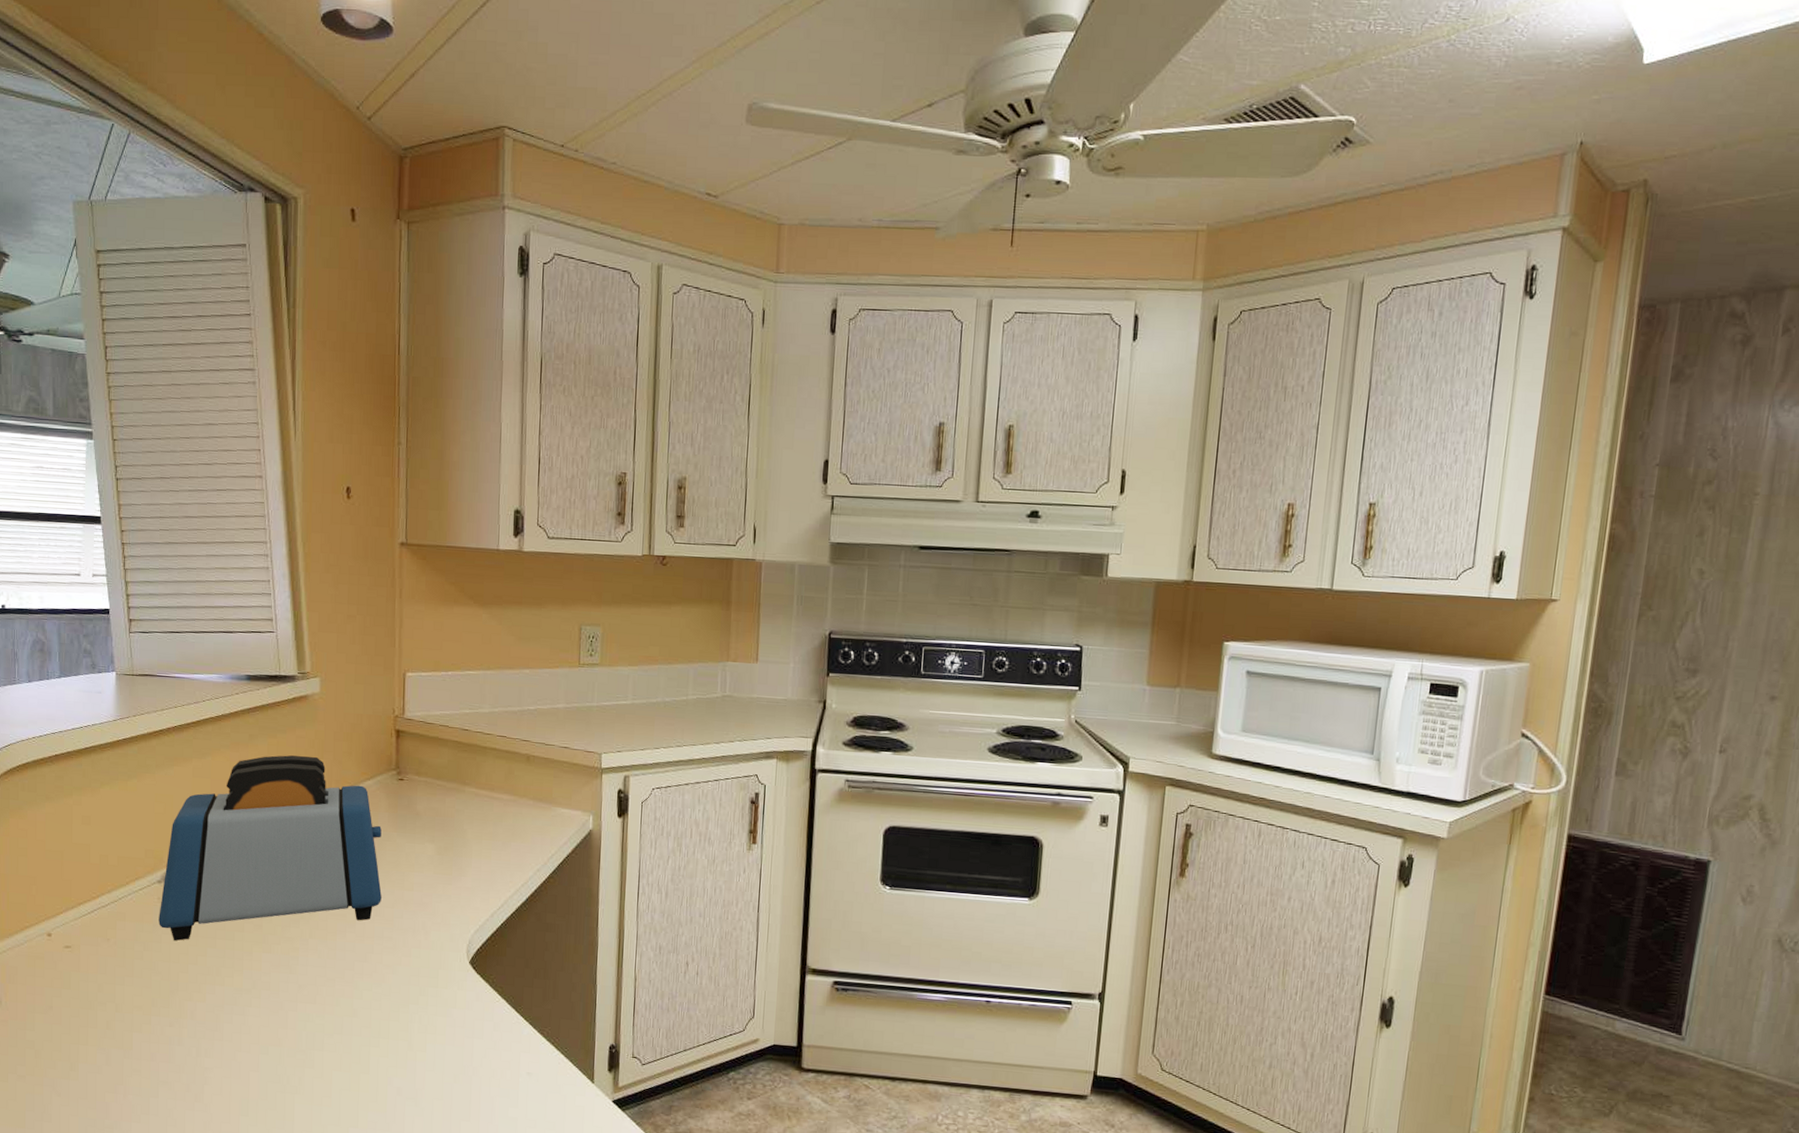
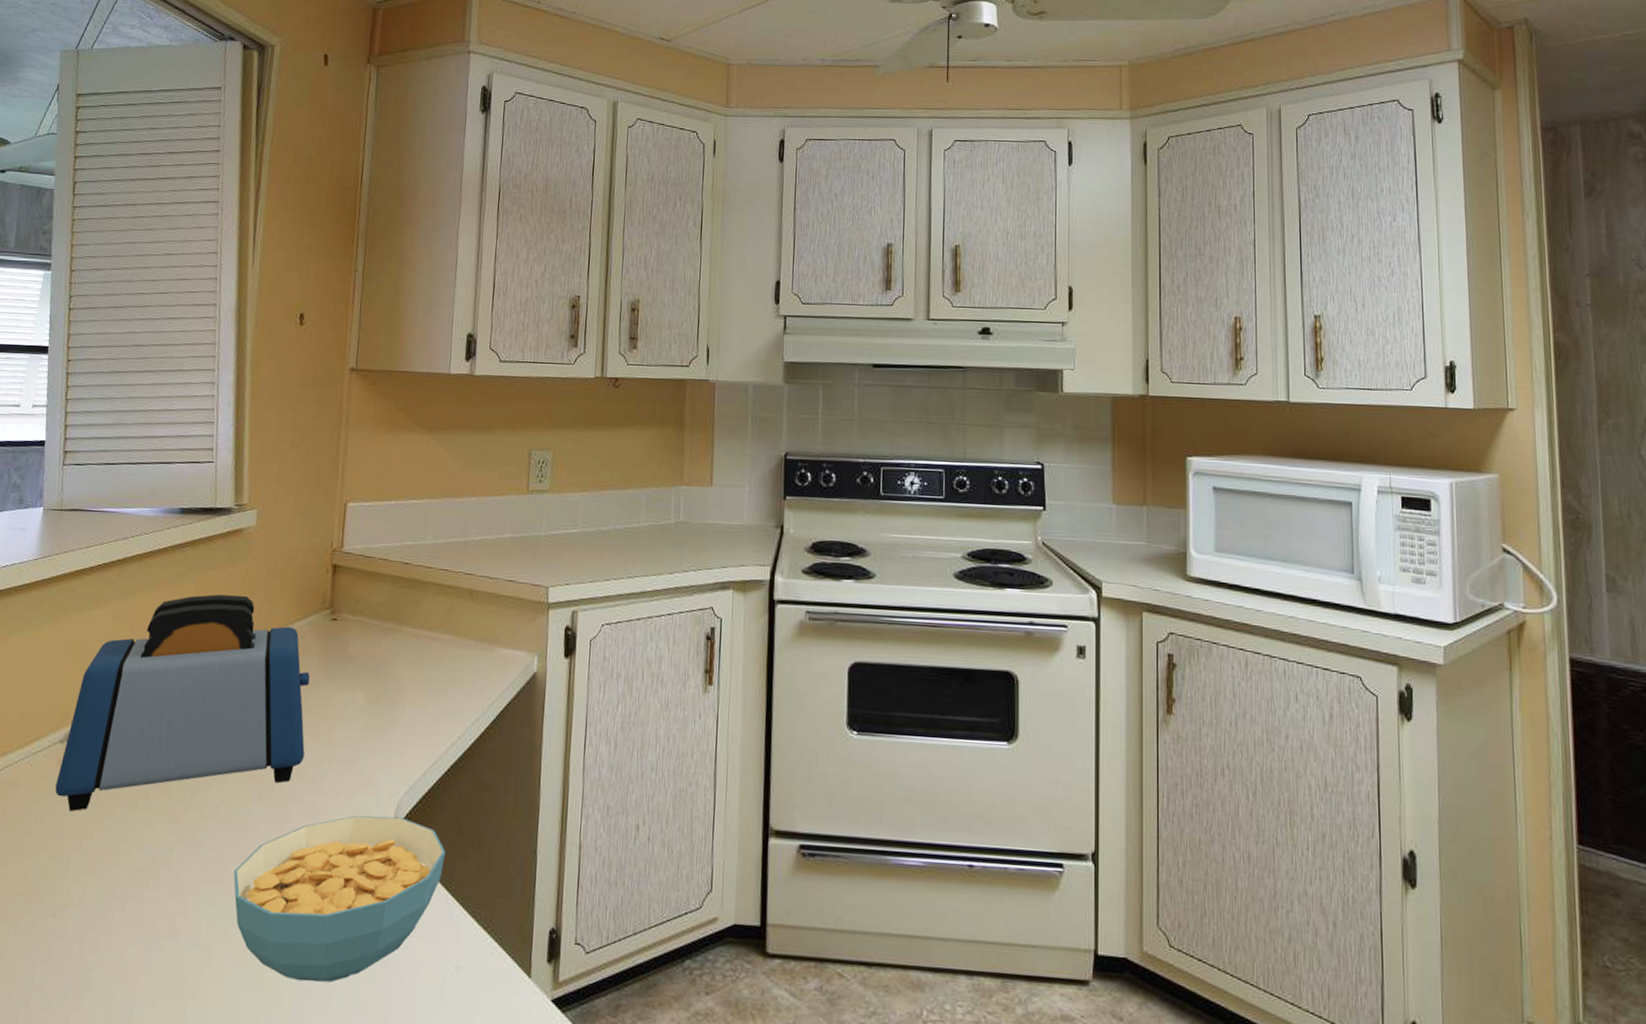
cereal bowl: none [326,949,515,1083] -> present [233,815,446,983]

